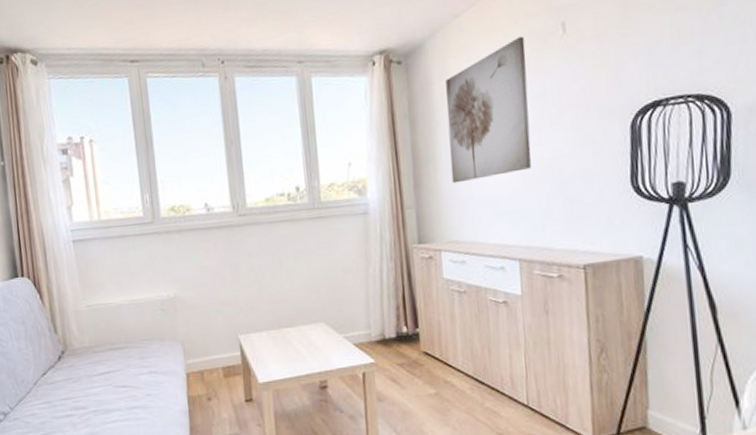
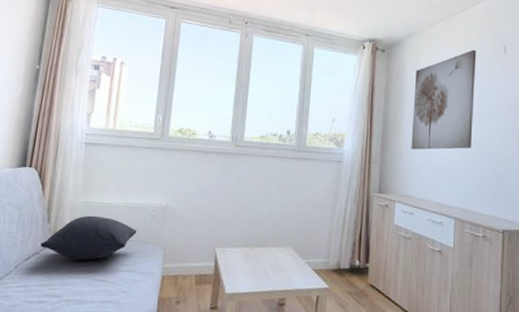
pillow: none [53,318,150,370] -> present [40,215,137,261]

